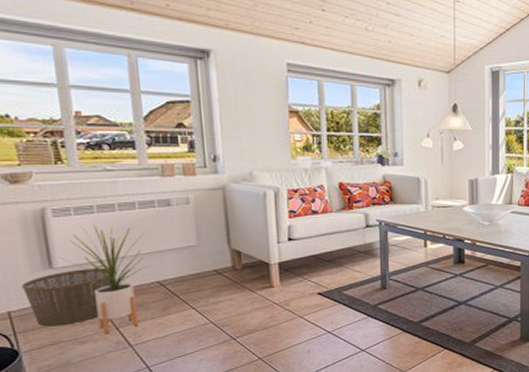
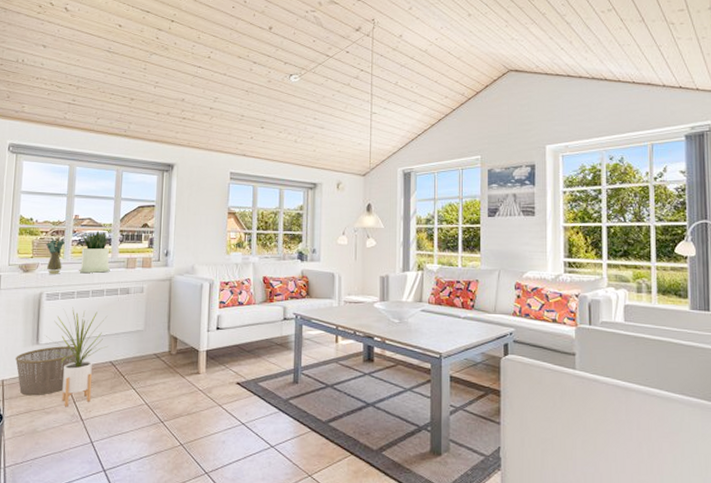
vase: none [37,141,69,185] -> present [45,238,65,274]
planter: none [89,131,141,184] -> present [78,231,112,274]

